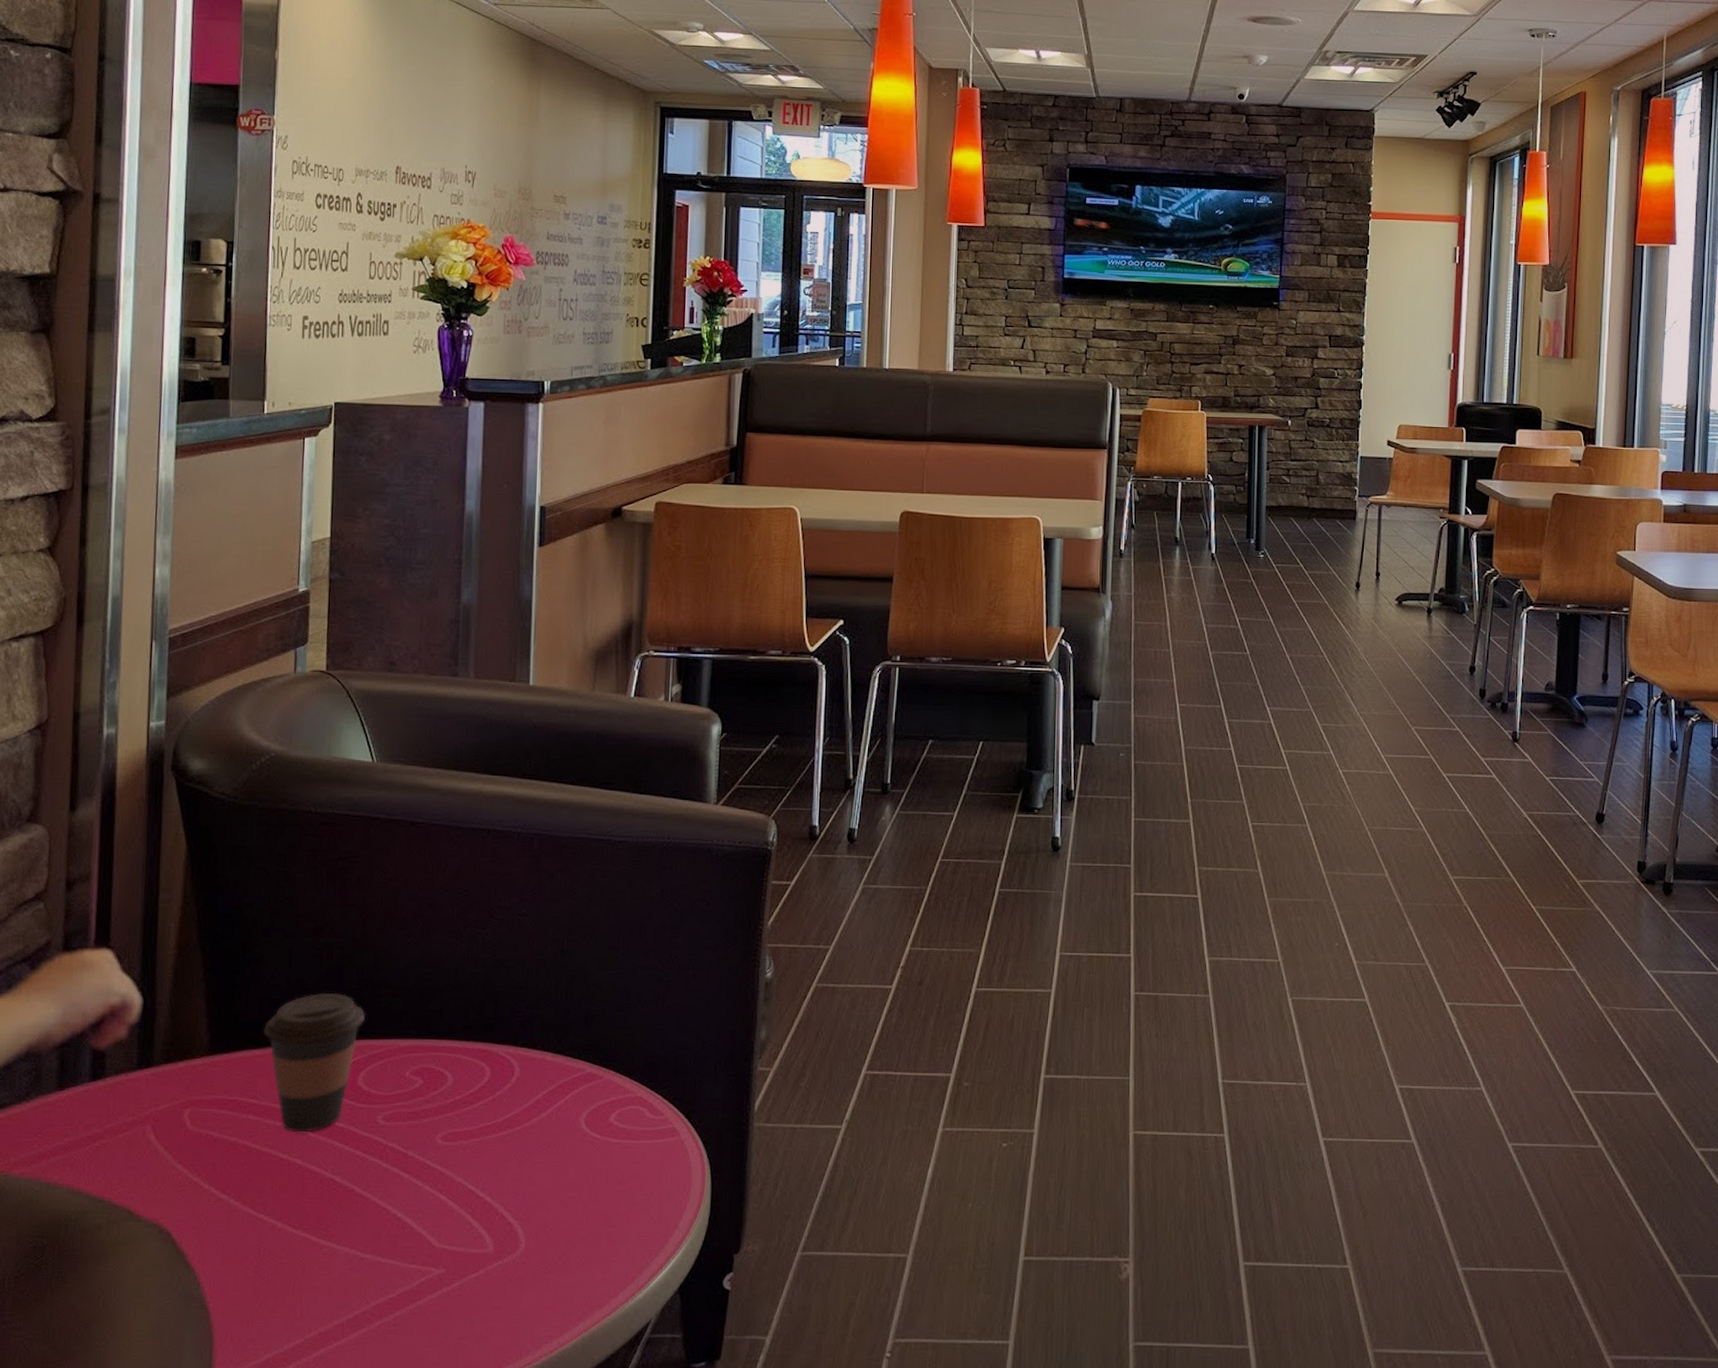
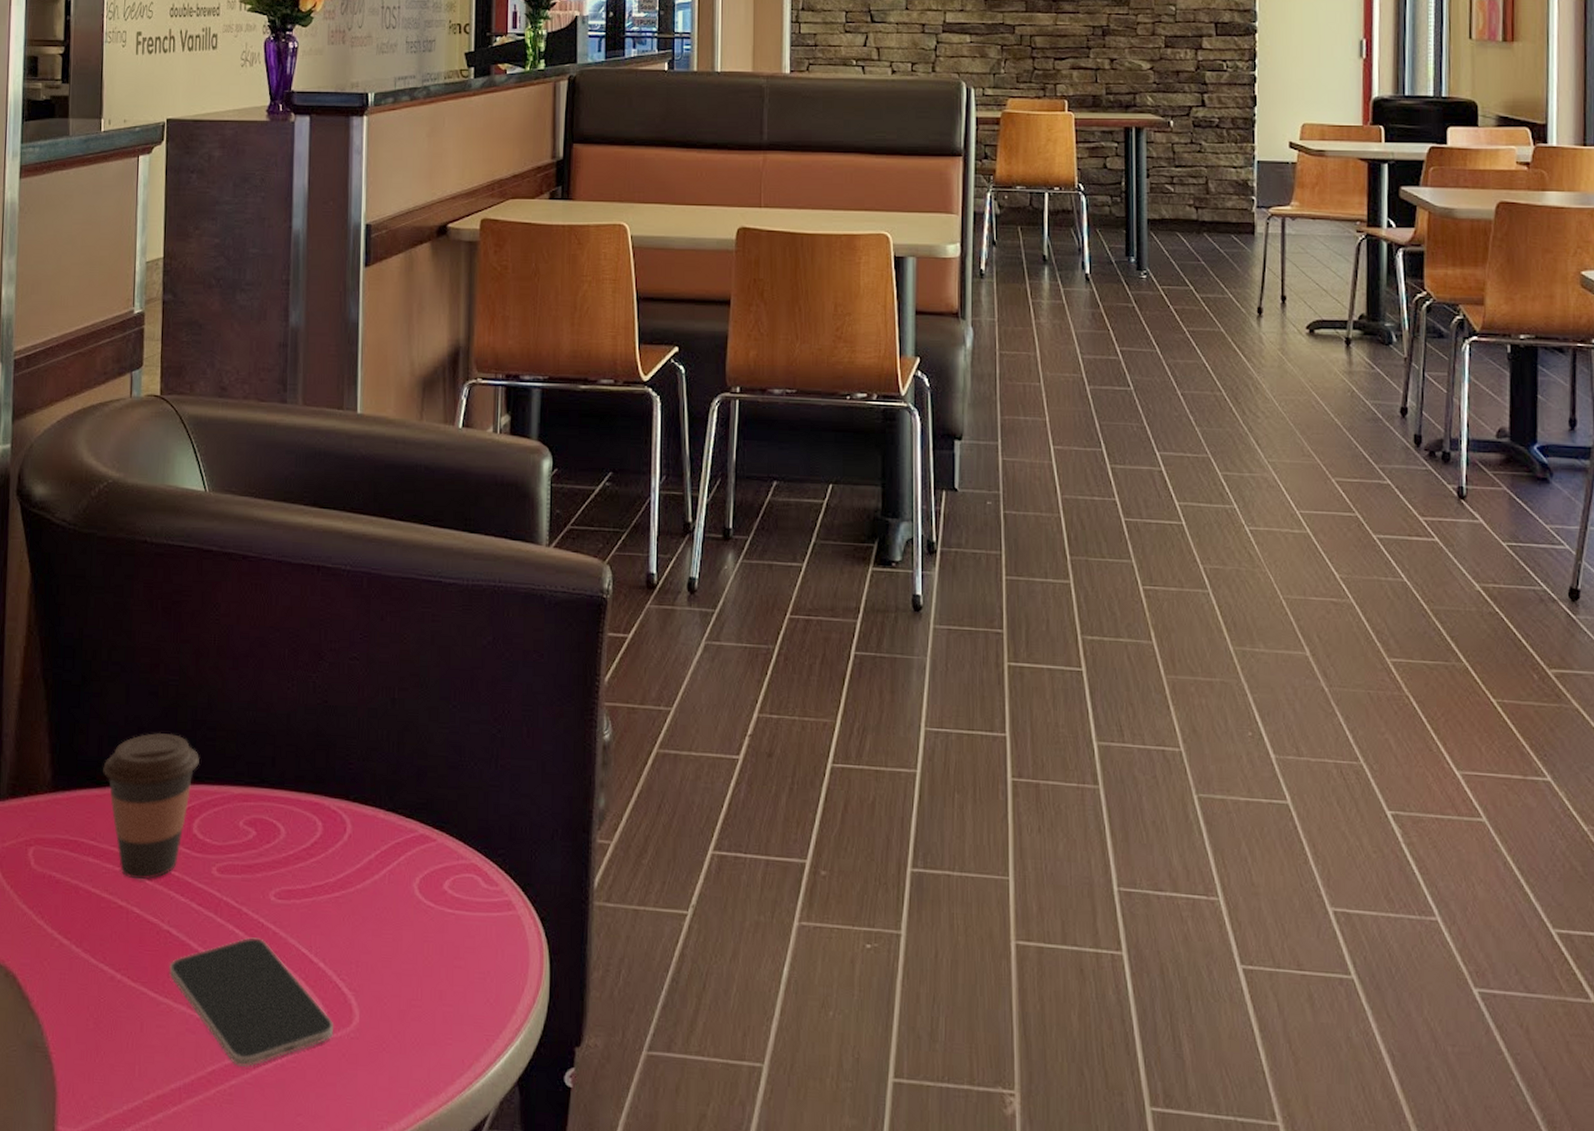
smartphone: none [332,1179,499,1300] -> present [169,937,333,1068]

